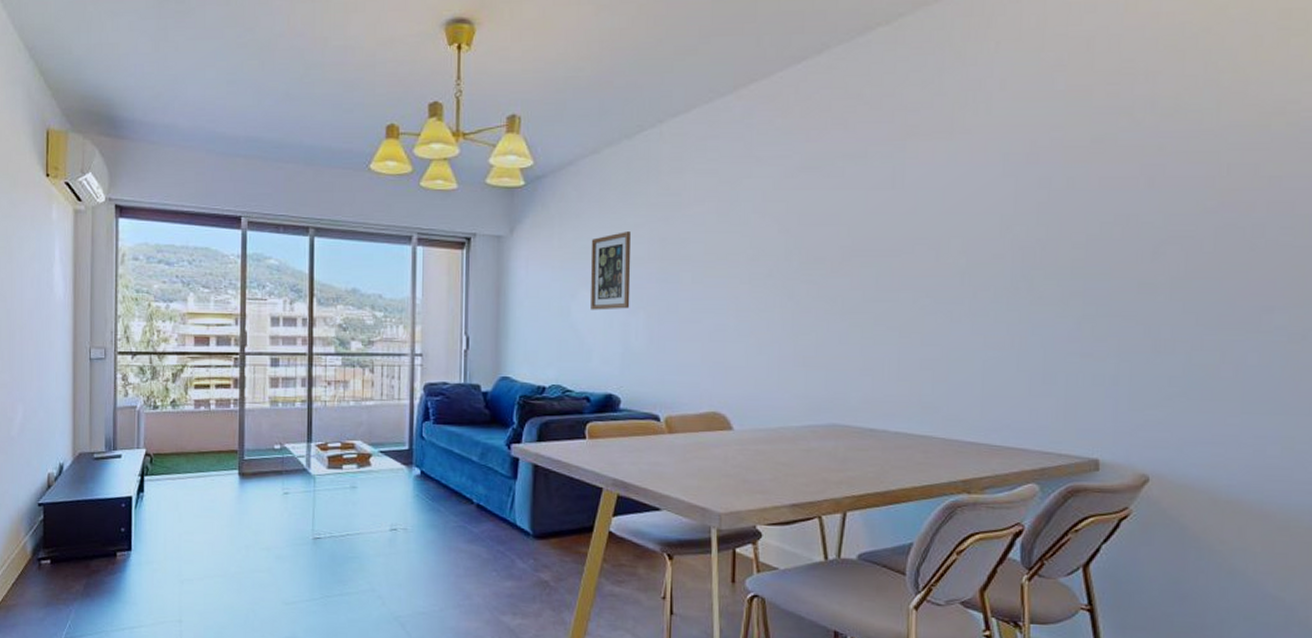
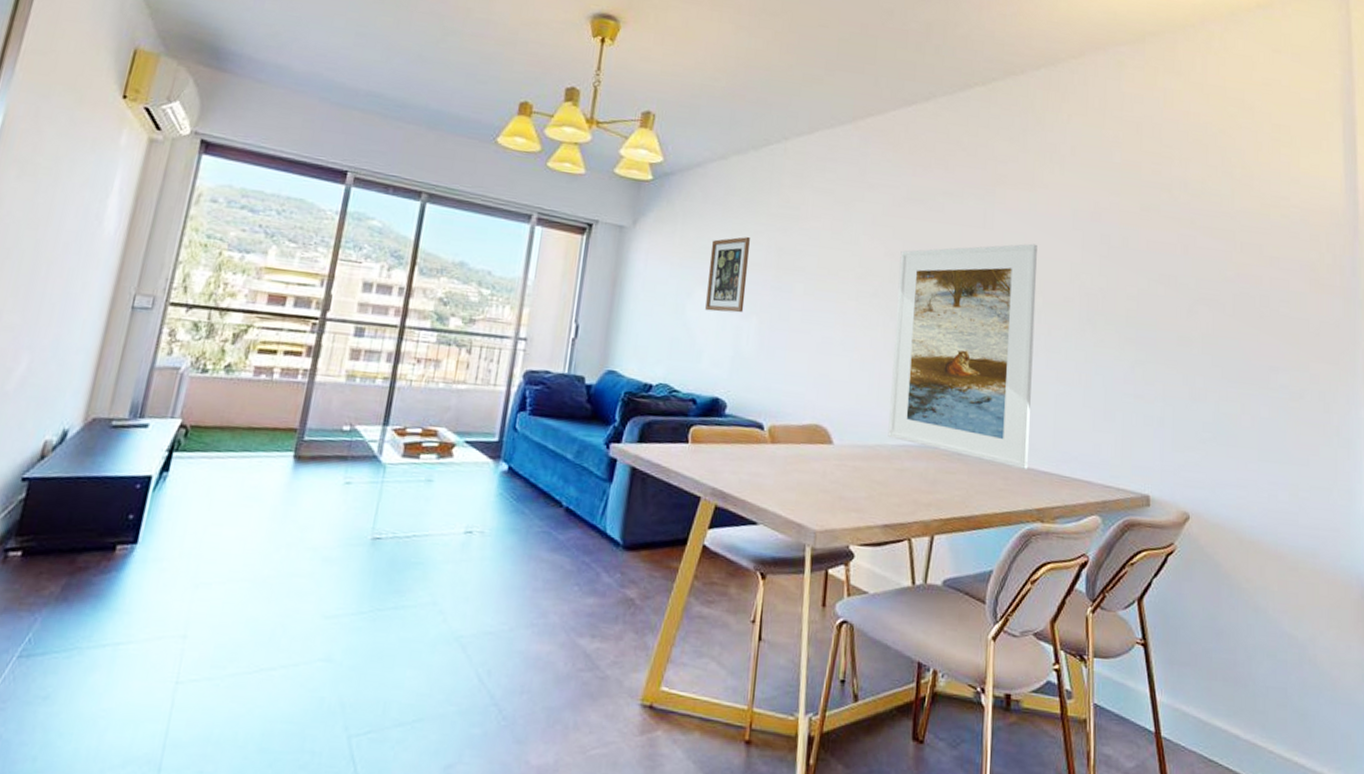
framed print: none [791,199,959,441] -> present [888,243,1037,469]

